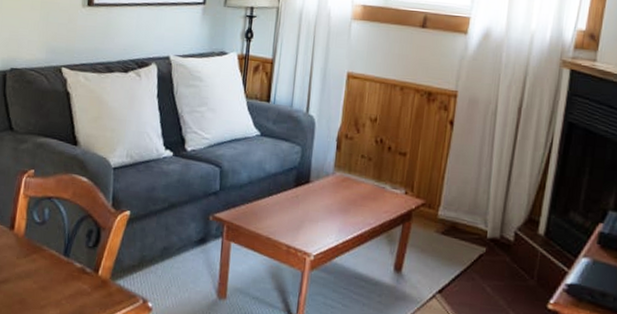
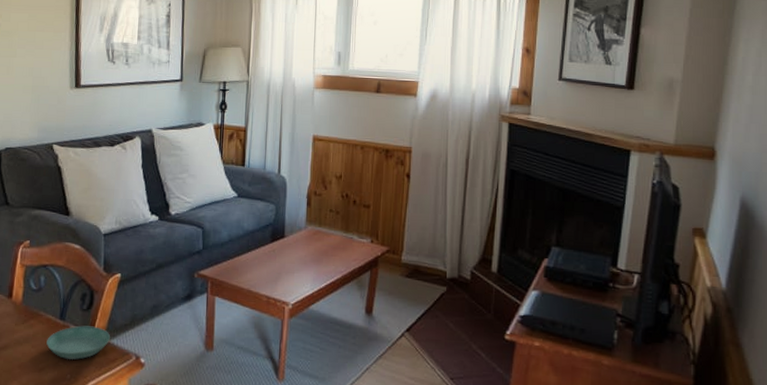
saucer: none [49,263,117,299] -> present [46,325,111,360]

